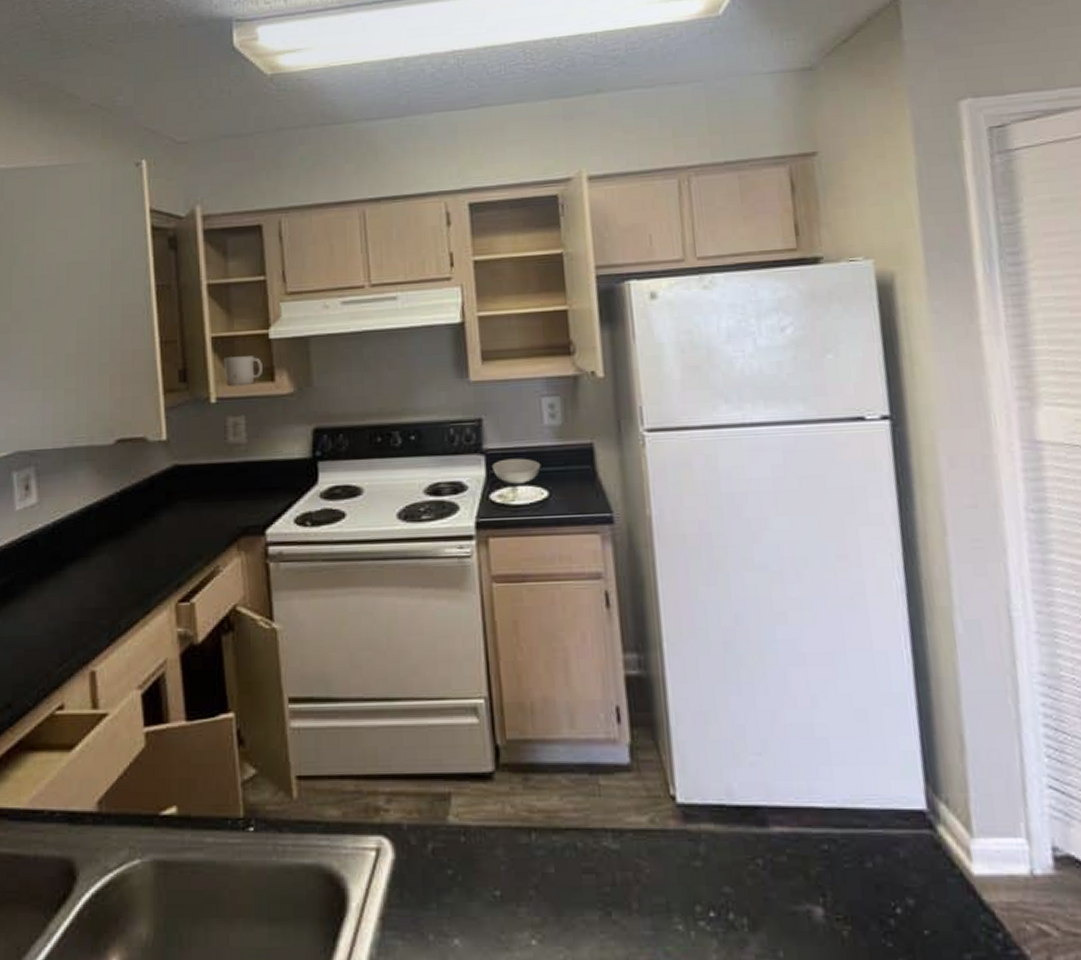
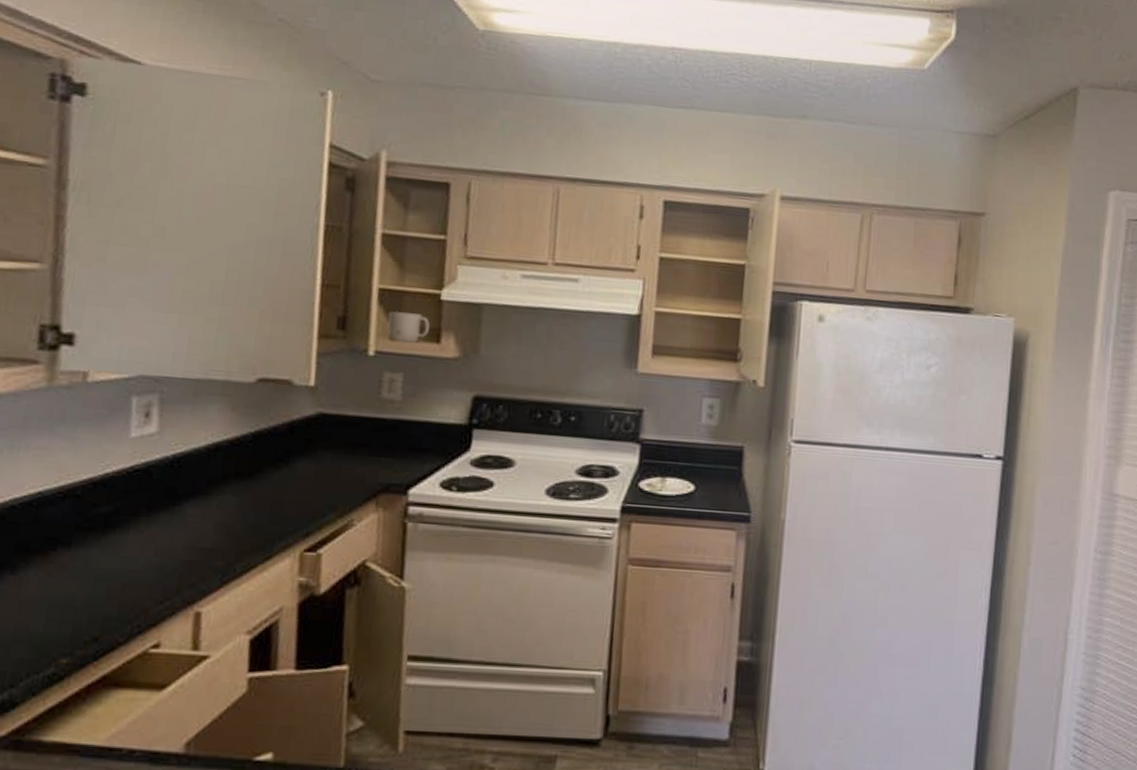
bowl: present [491,458,541,486] -> none [645,450,692,477]

